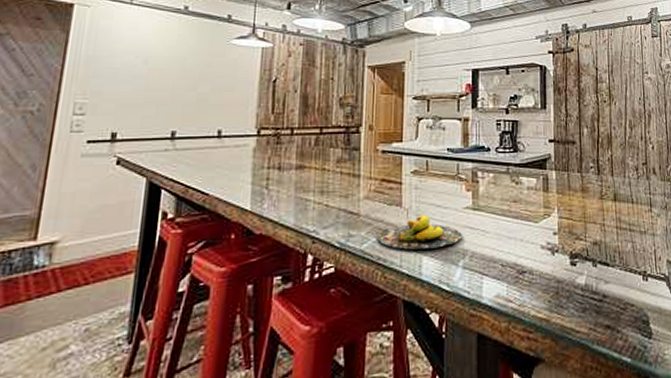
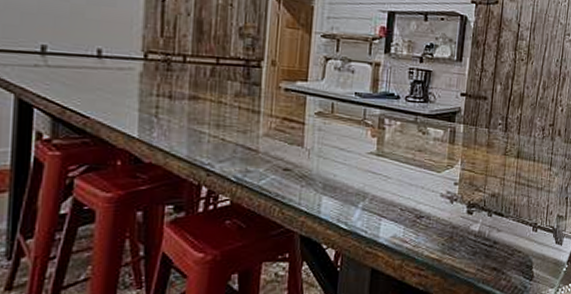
banana: present [377,215,462,250] -> none [275,156,364,189]

